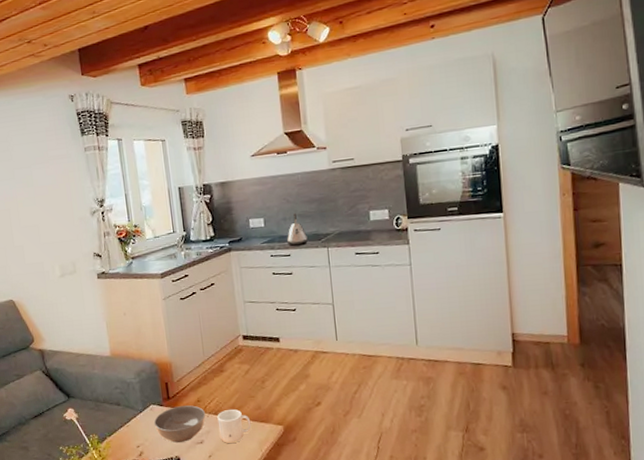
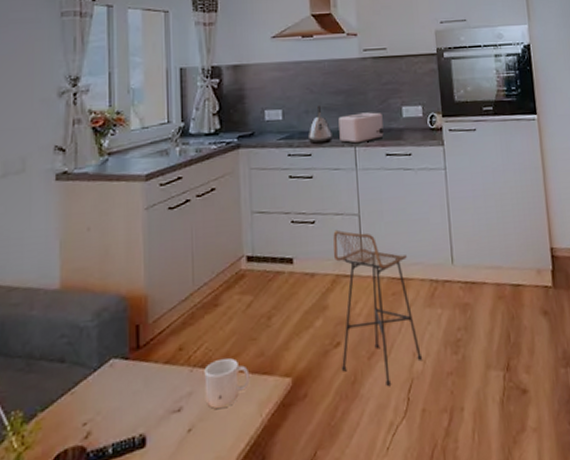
bowl: present [153,405,206,443] -> none [112,356,189,414]
bar stool: none [311,316,390,437] -> present [333,229,423,386]
toaster: none [312,217,353,246] -> present [338,112,384,145]

